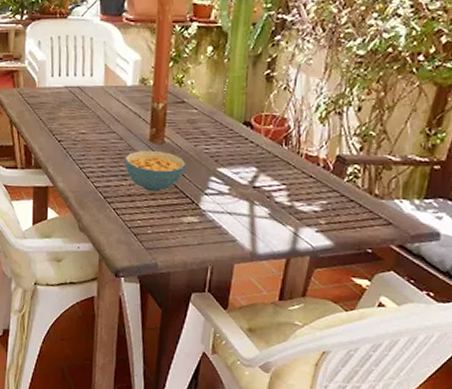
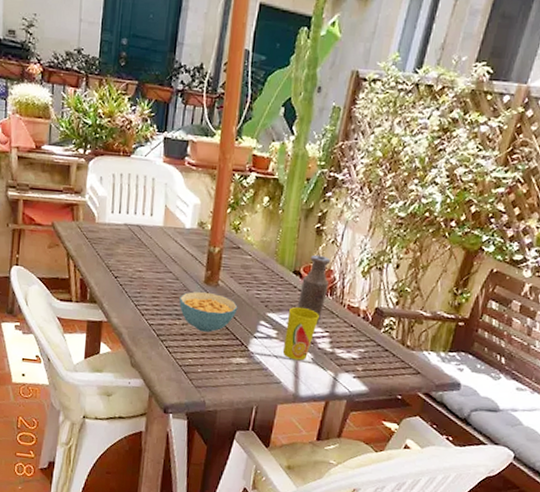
cup: none [236,159,274,217] -> present [282,306,319,361]
bottle: none [249,103,284,174] -> present [297,254,331,322]

